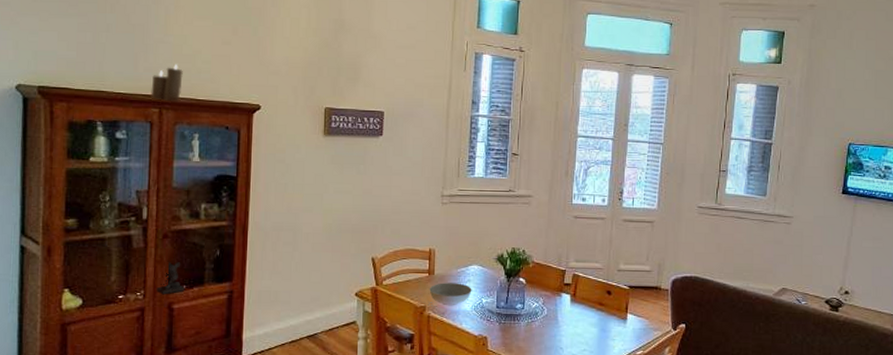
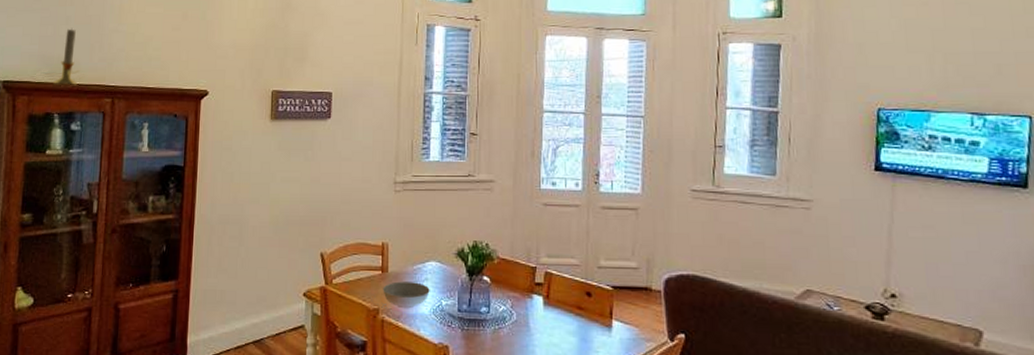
candle holder: none [94,35,122,96] -> present [53,27,78,87]
candle: present [151,63,183,102] -> none [104,52,135,91]
figurine: present [156,262,185,295] -> none [103,258,131,294]

